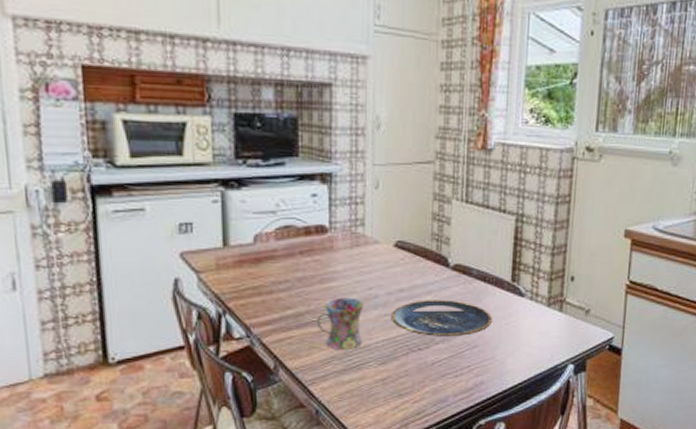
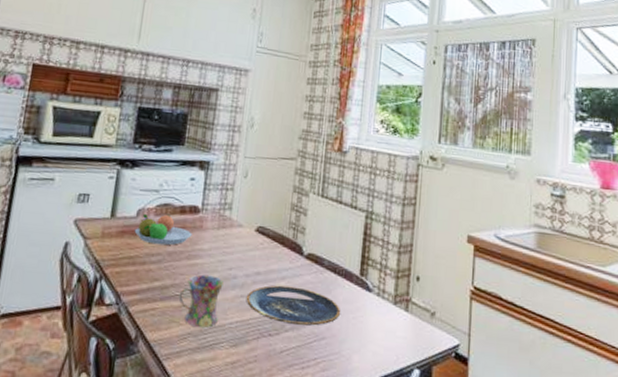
fruit bowl: none [254,237,322,271] -> present [134,214,192,246]

